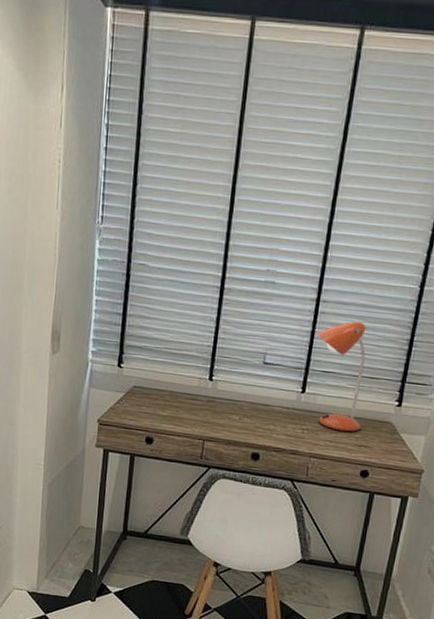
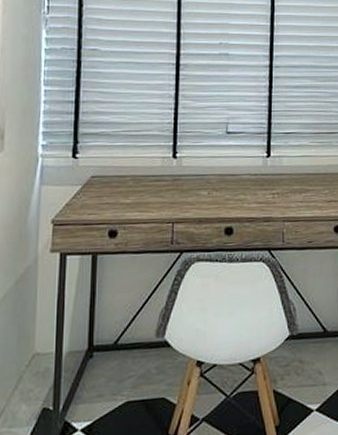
desk lamp: present [317,321,366,433] -> none [274,81,328,190]

